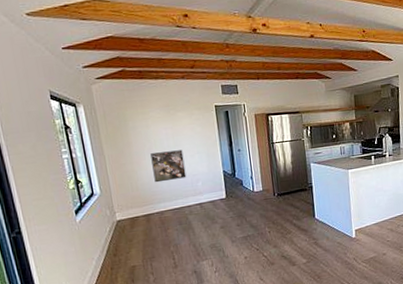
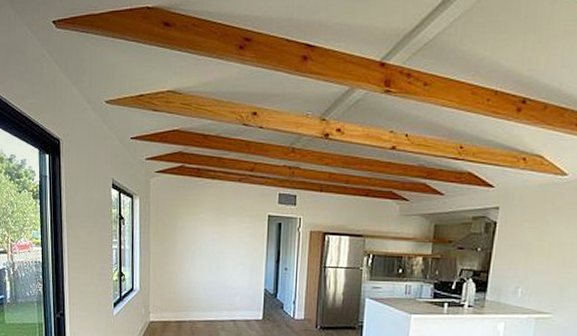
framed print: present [150,150,187,183] -> none [193,257,226,290]

